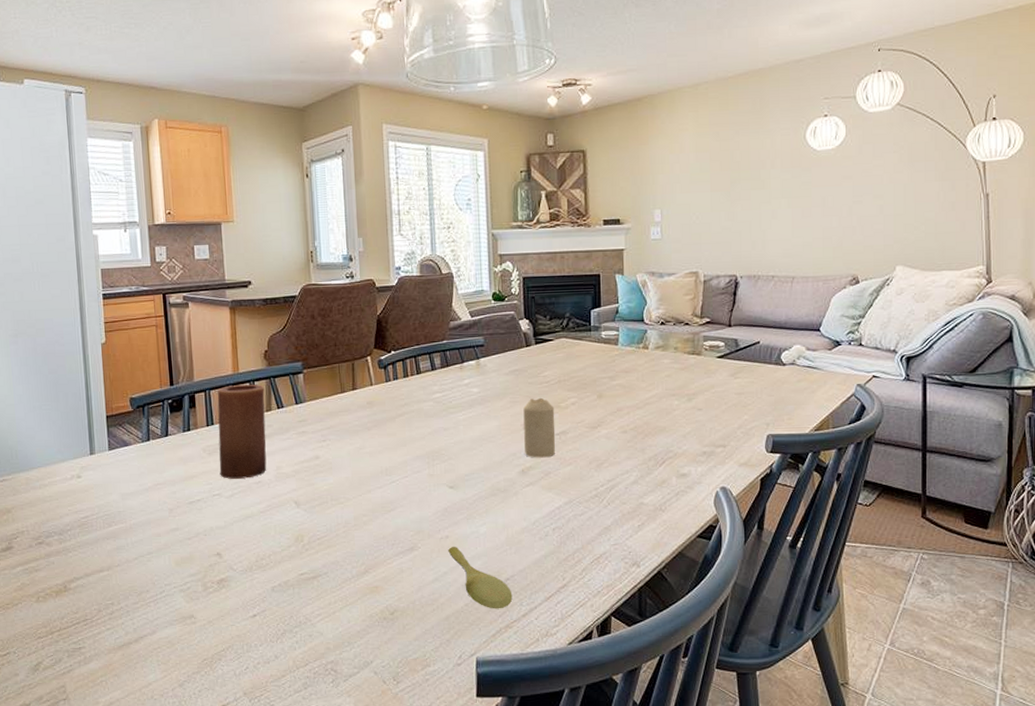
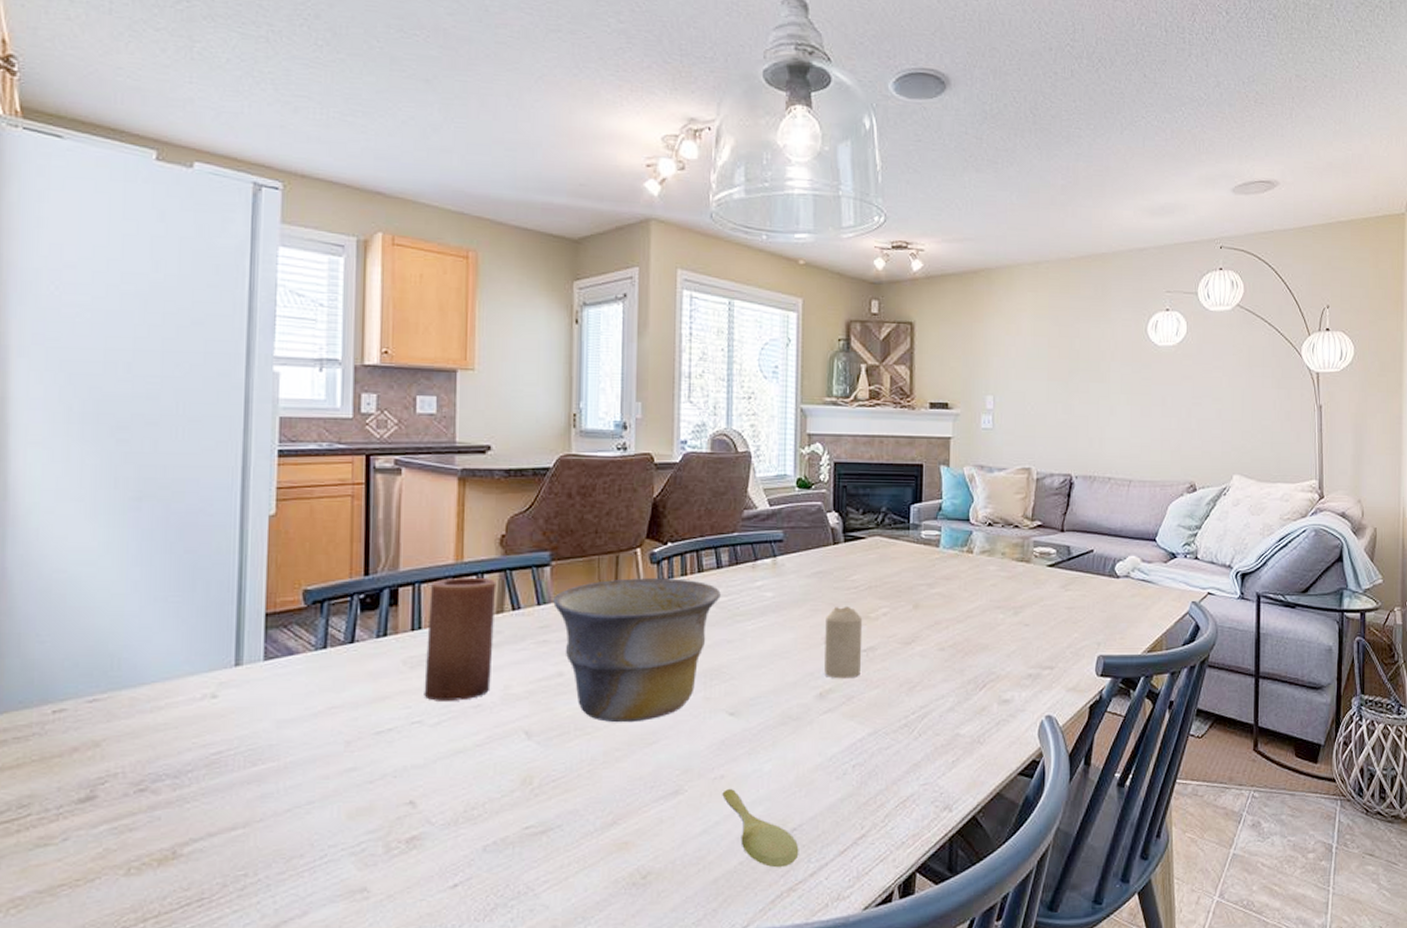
bowl: none [307,379,436,495] -> present [553,578,721,723]

